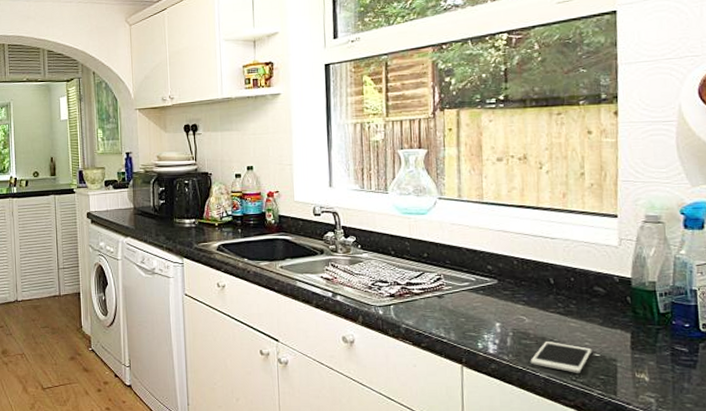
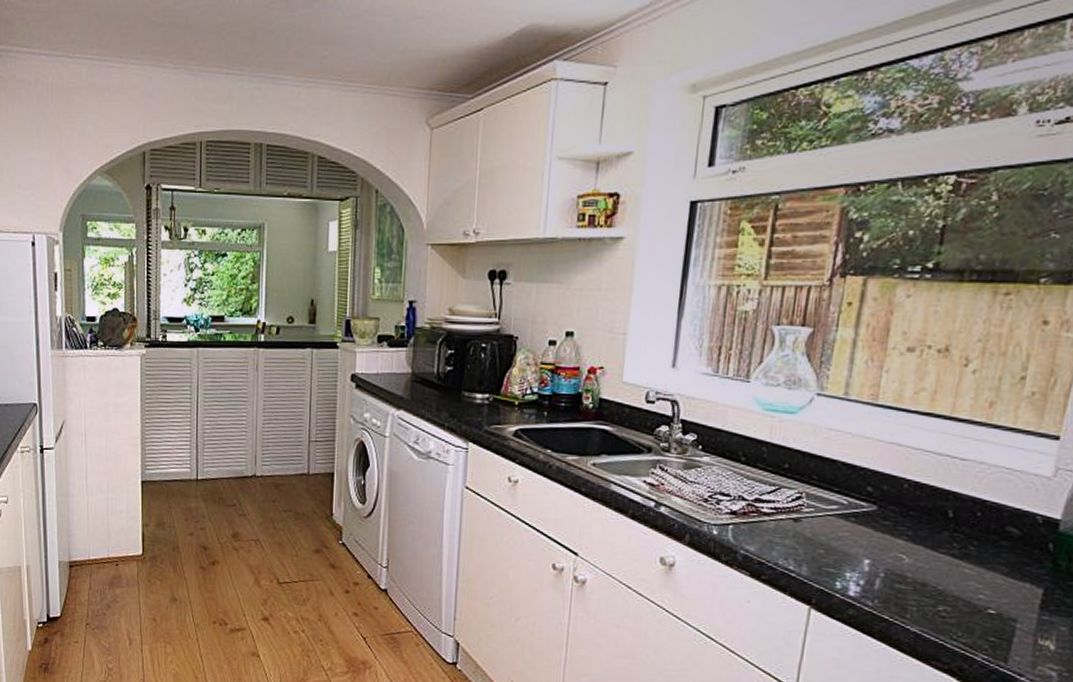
cell phone: present [530,342,592,373] -> none [900,589,987,632]

